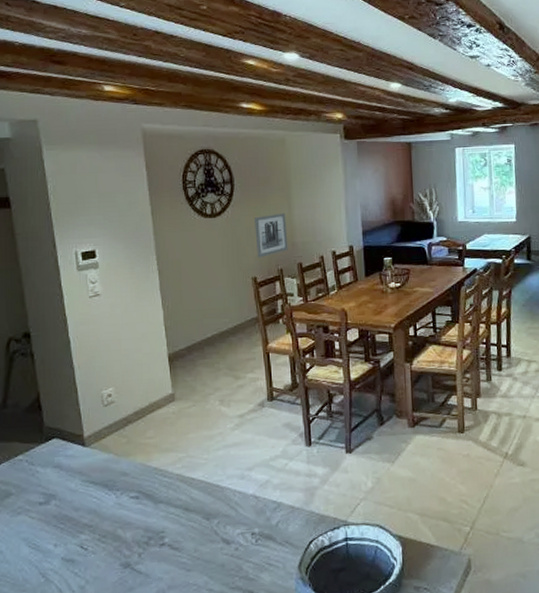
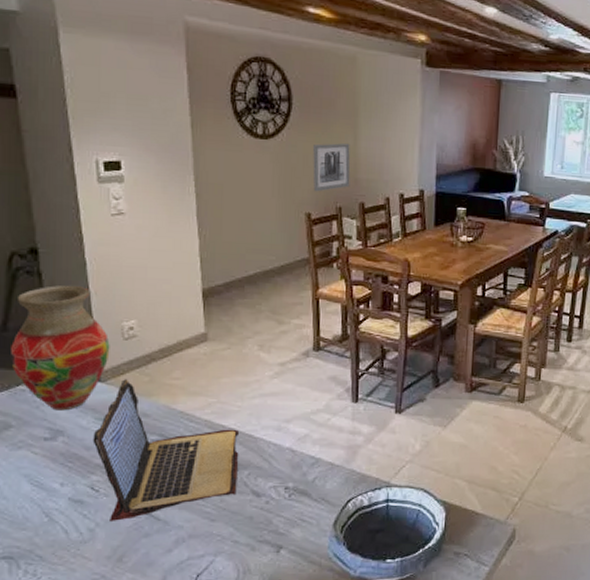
vase: none [10,361,92,476] -> present [11,285,110,411]
laptop: none [80,442,209,578] -> present [93,379,240,521]

